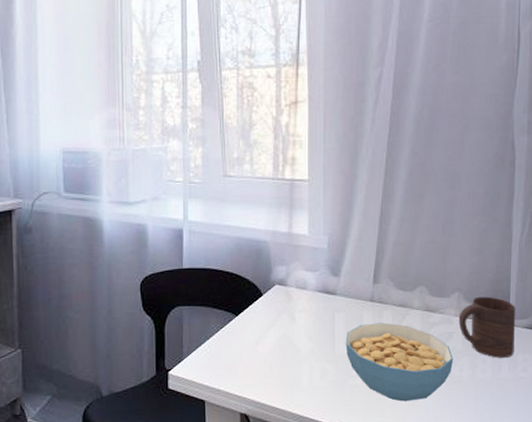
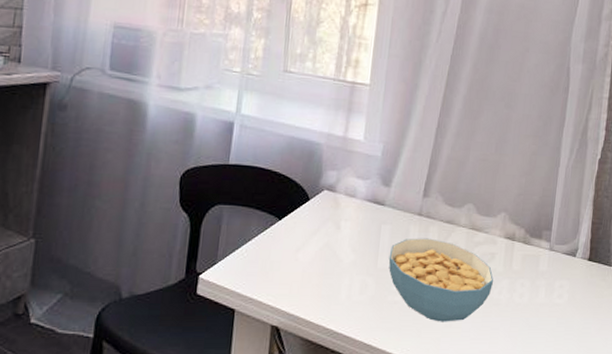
cup: present [458,296,516,358] -> none [502,219,558,283]

